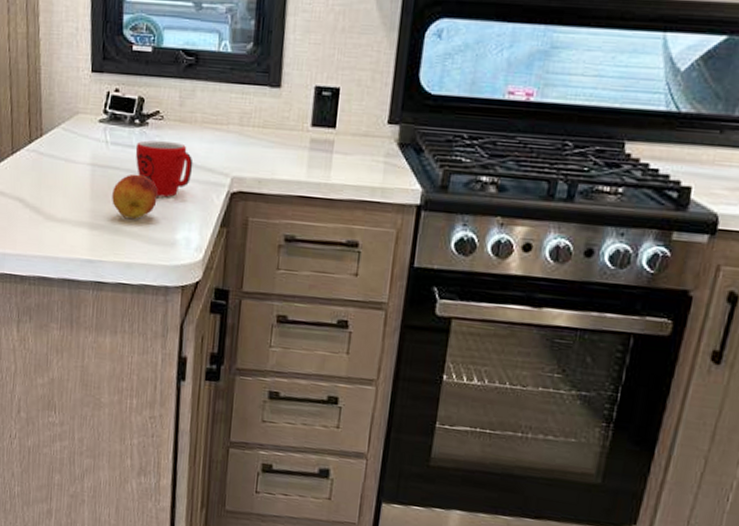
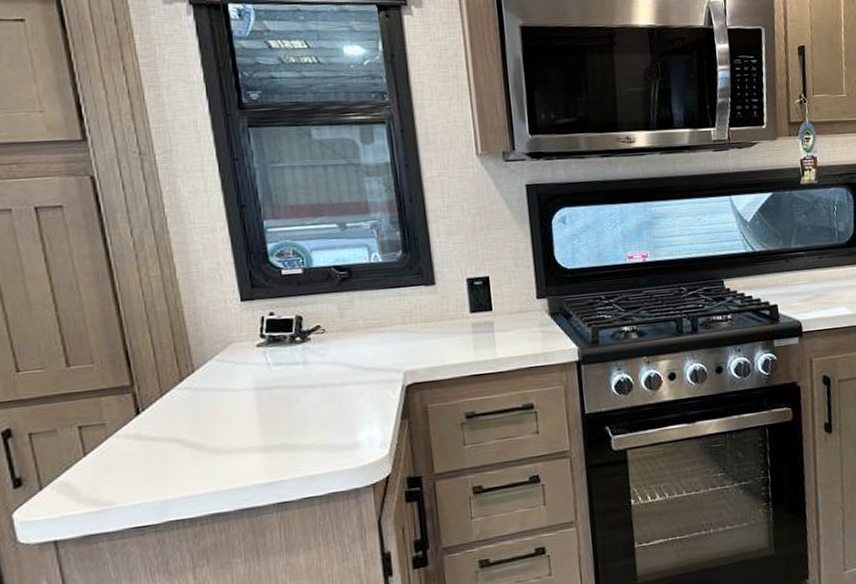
fruit: present [112,174,158,220] -> none [282,388,332,433]
mug: present [135,140,193,198] -> none [300,350,364,406]

